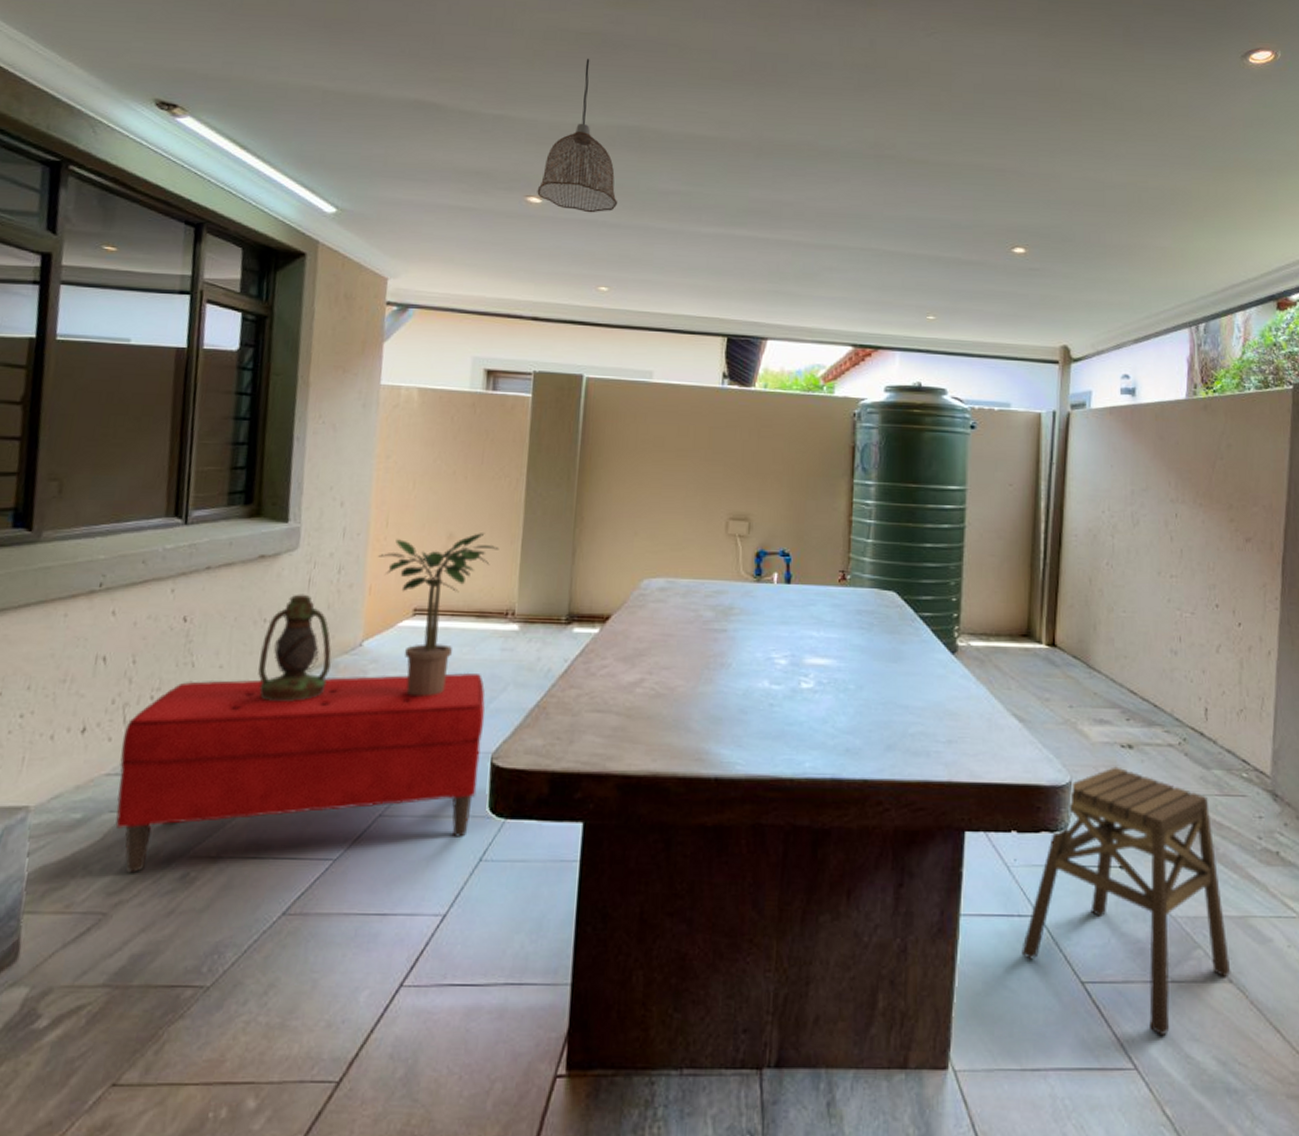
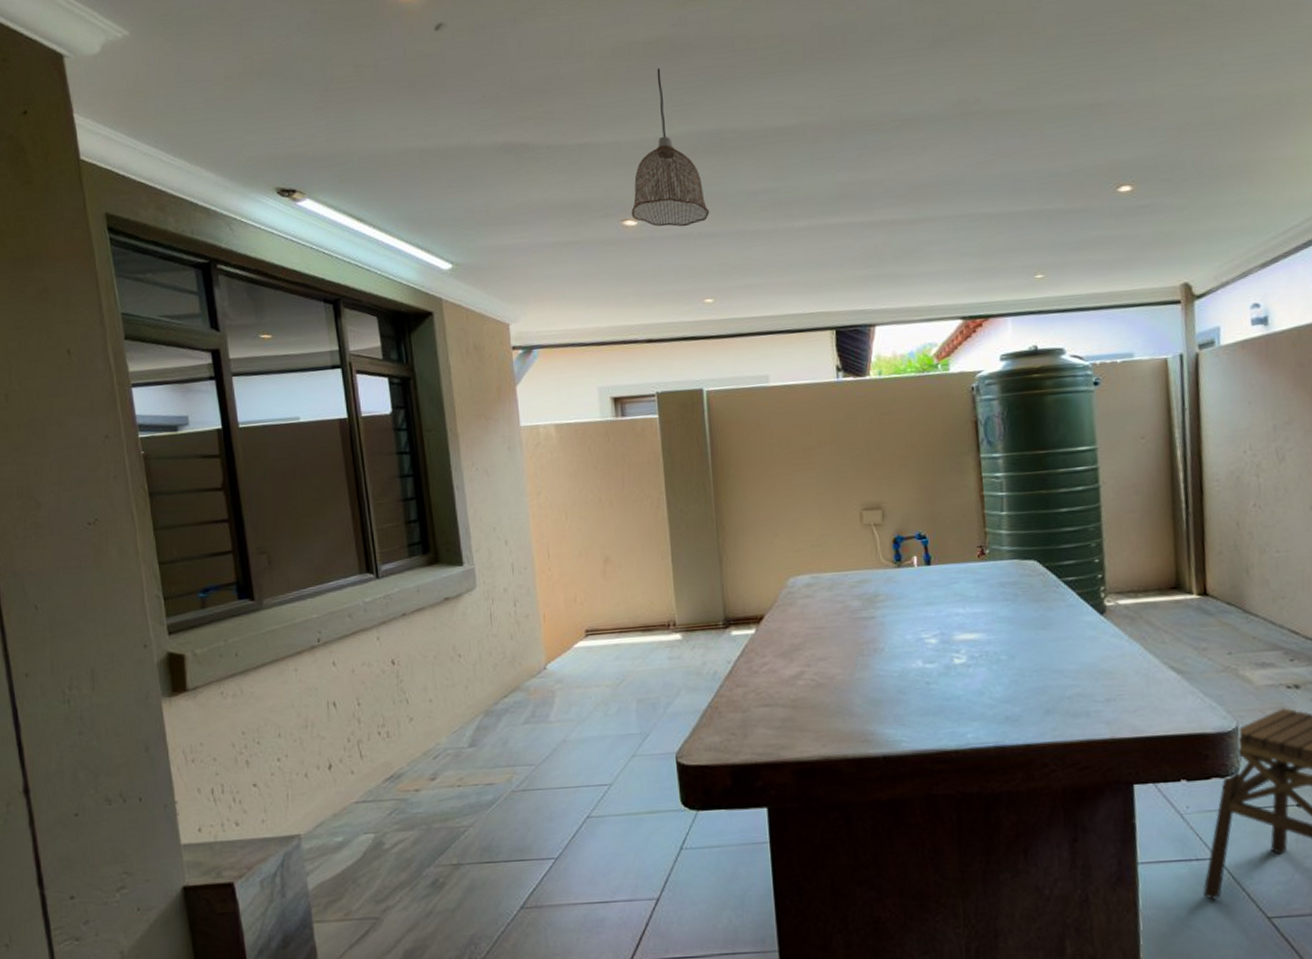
bench: present [115,672,485,872] -> none [362,682,668,883]
lantern: present [258,594,332,701] -> none [461,628,522,726]
potted plant: present [378,533,499,697] -> none [546,553,652,709]

